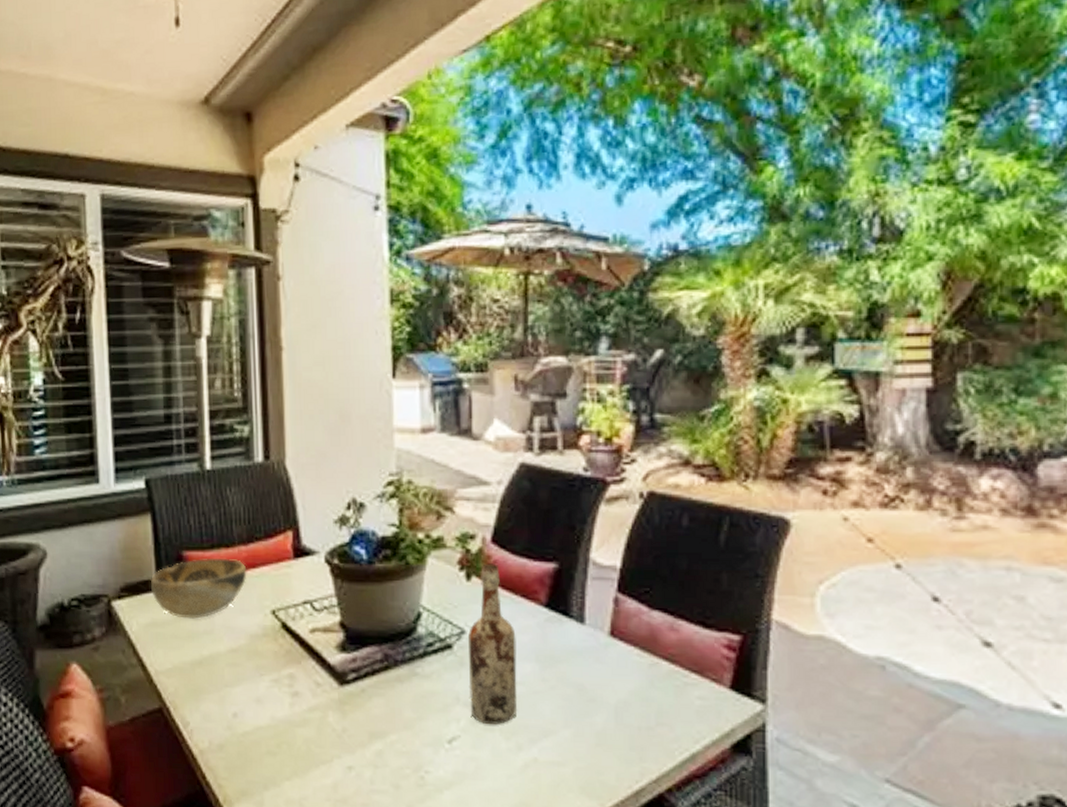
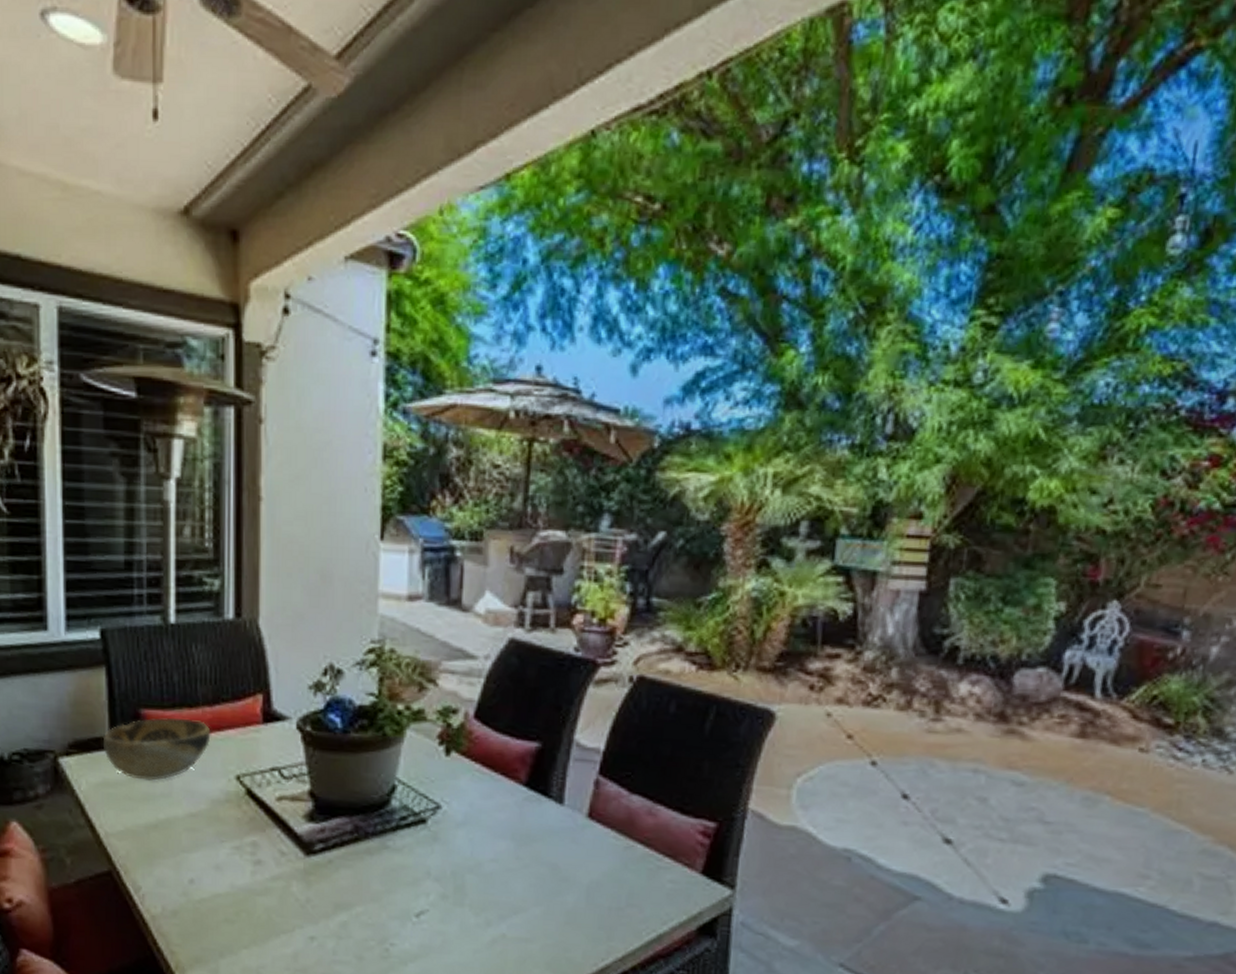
wine bottle: present [468,563,517,725] -> none [440,739,493,901]

